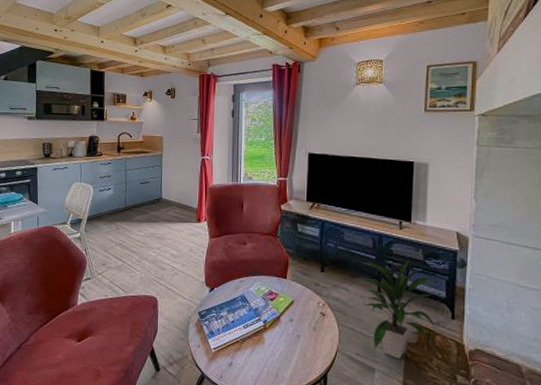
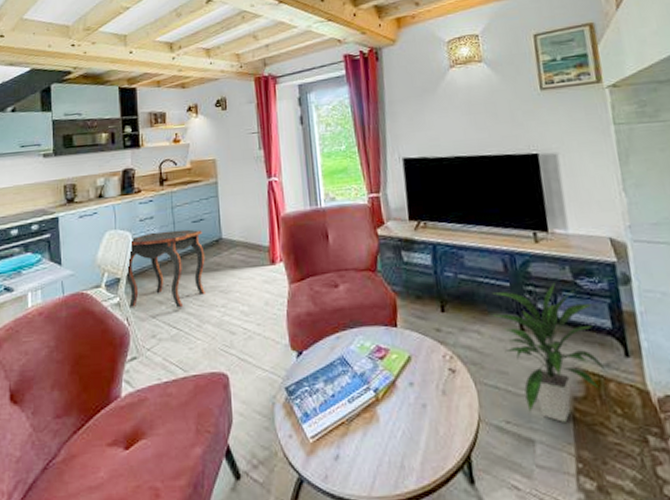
side table: none [85,187,148,246] -> present [124,229,205,308]

